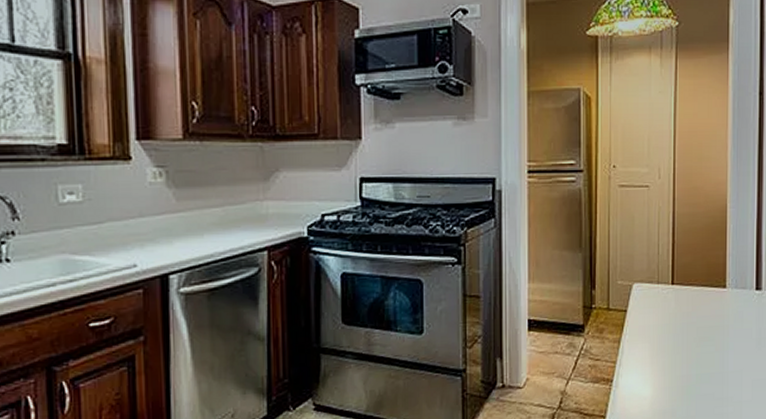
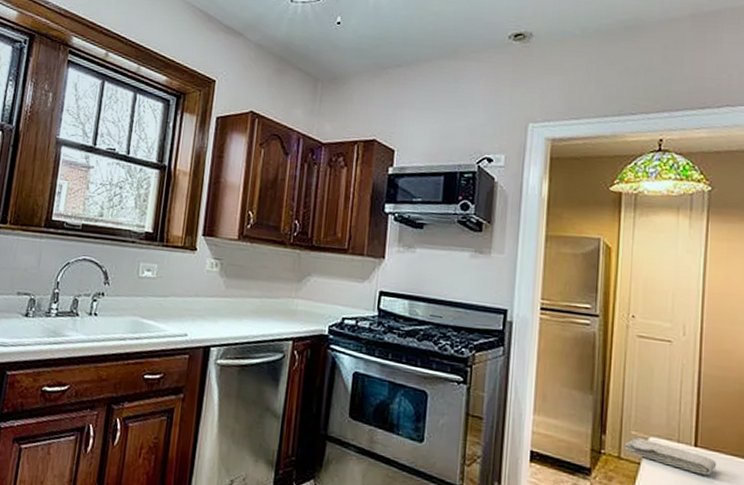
washcloth: none [612,286,690,310] -> present [624,437,717,476]

